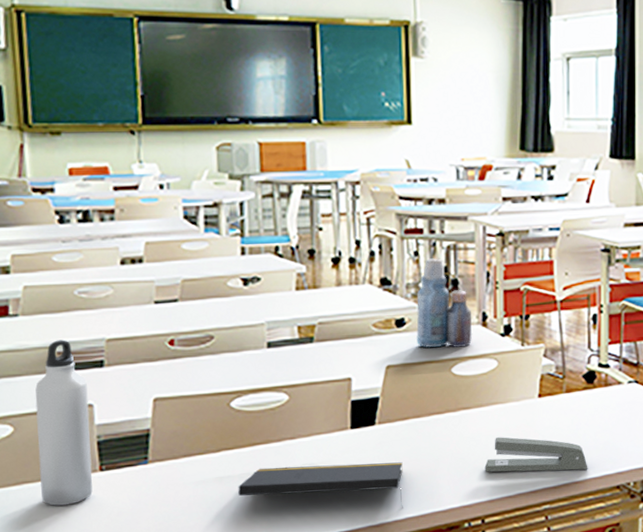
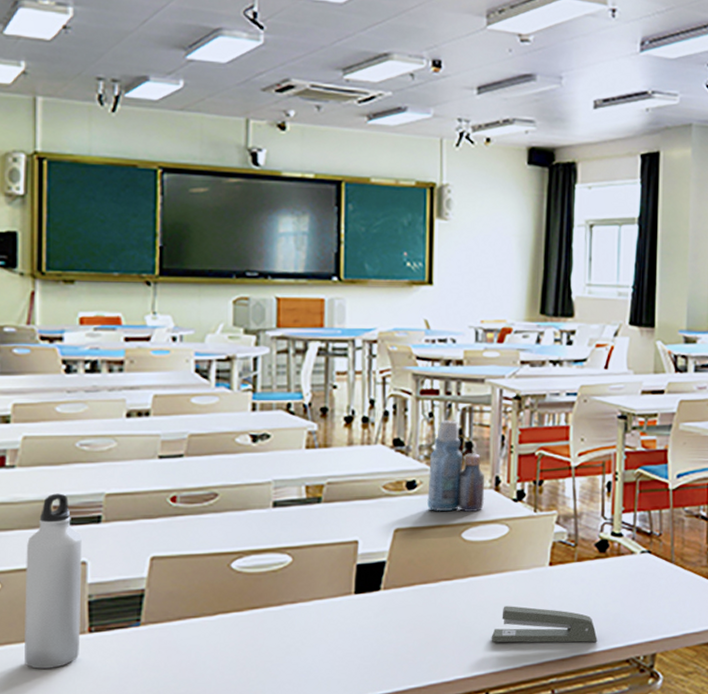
notepad: present [238,462,403,507] -> none [233,630,407,678]

